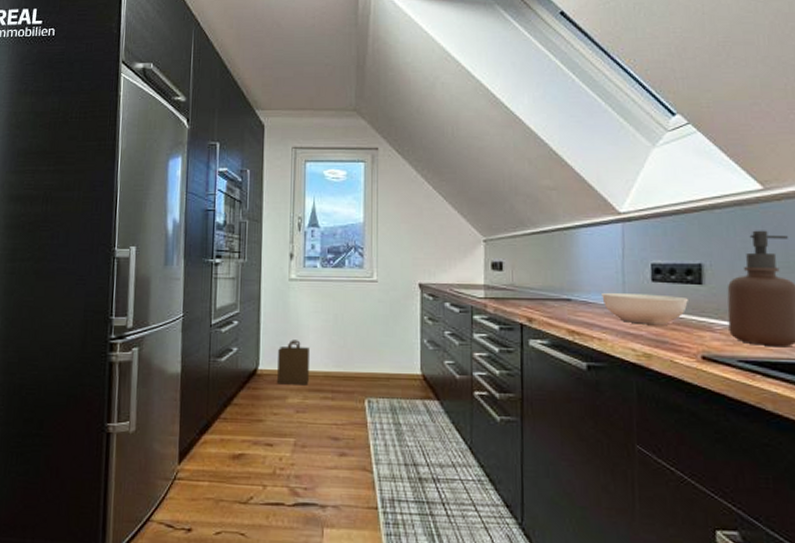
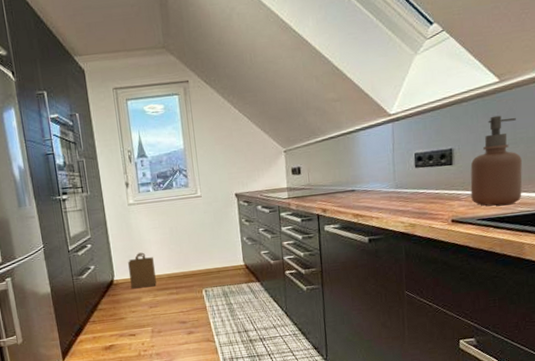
bowl: present [602,292,688,325] -> none [378,176,442,202]

